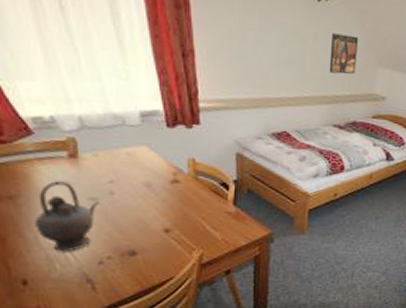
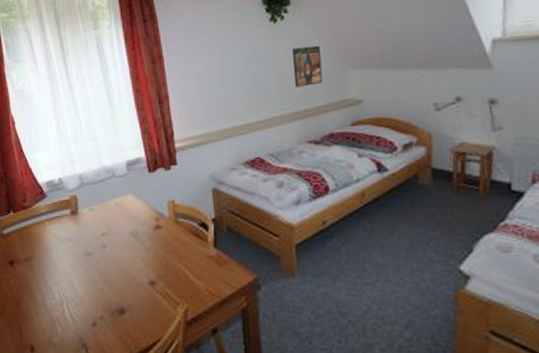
teapot: present [35,181,100,252] -> none [44,239,94,314]

